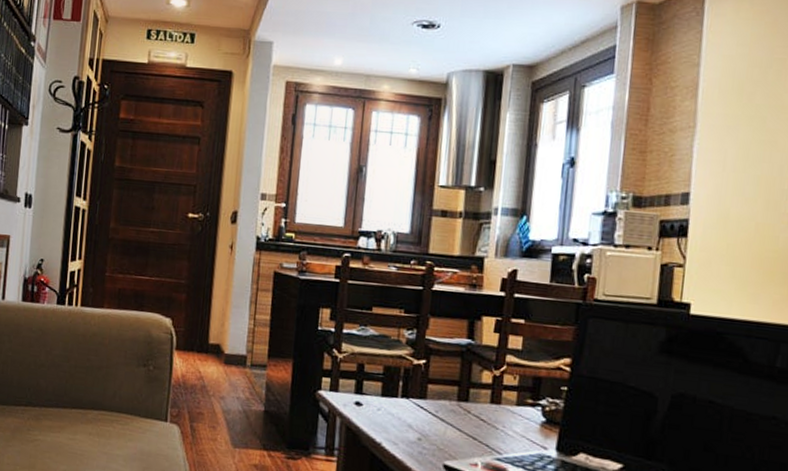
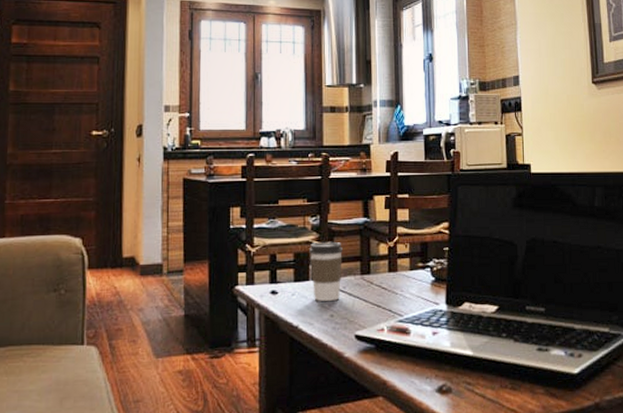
coffee cup: none [400,358,439,424] -> present [309,241,342,301]

